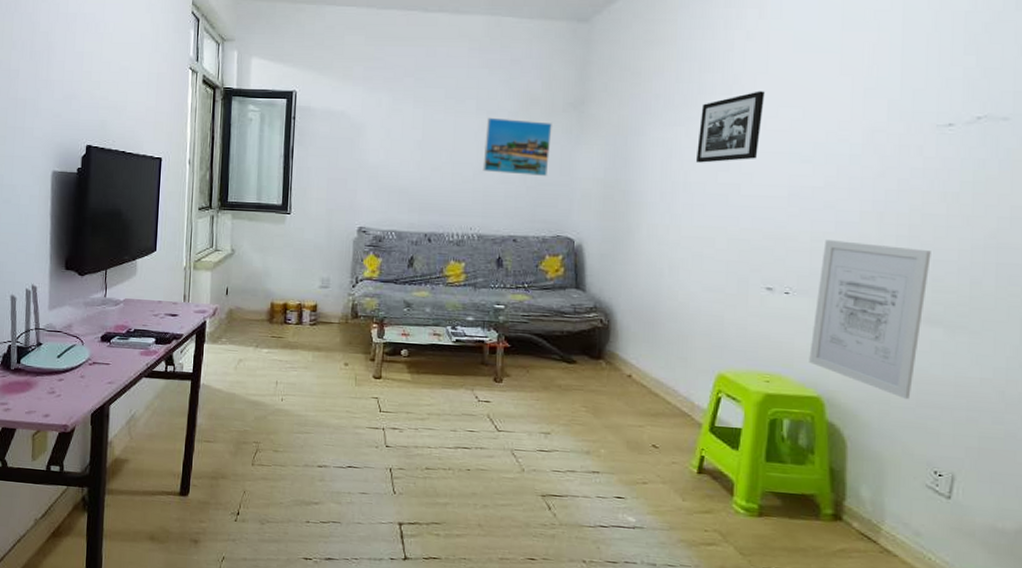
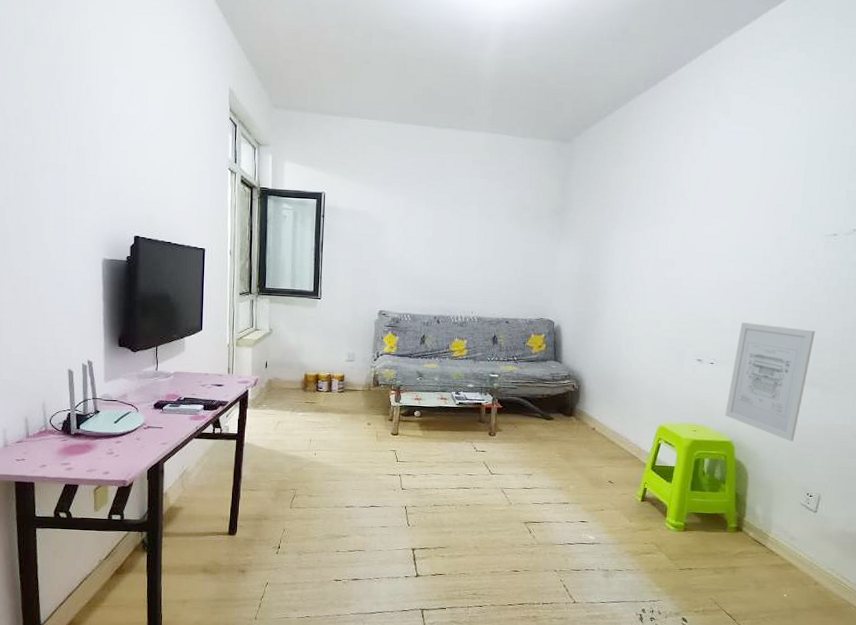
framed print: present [482,117,552,176] -> none [482,220,539,270]
picture frame: present [695,91,765,163] -> none [649,204,703,261]

